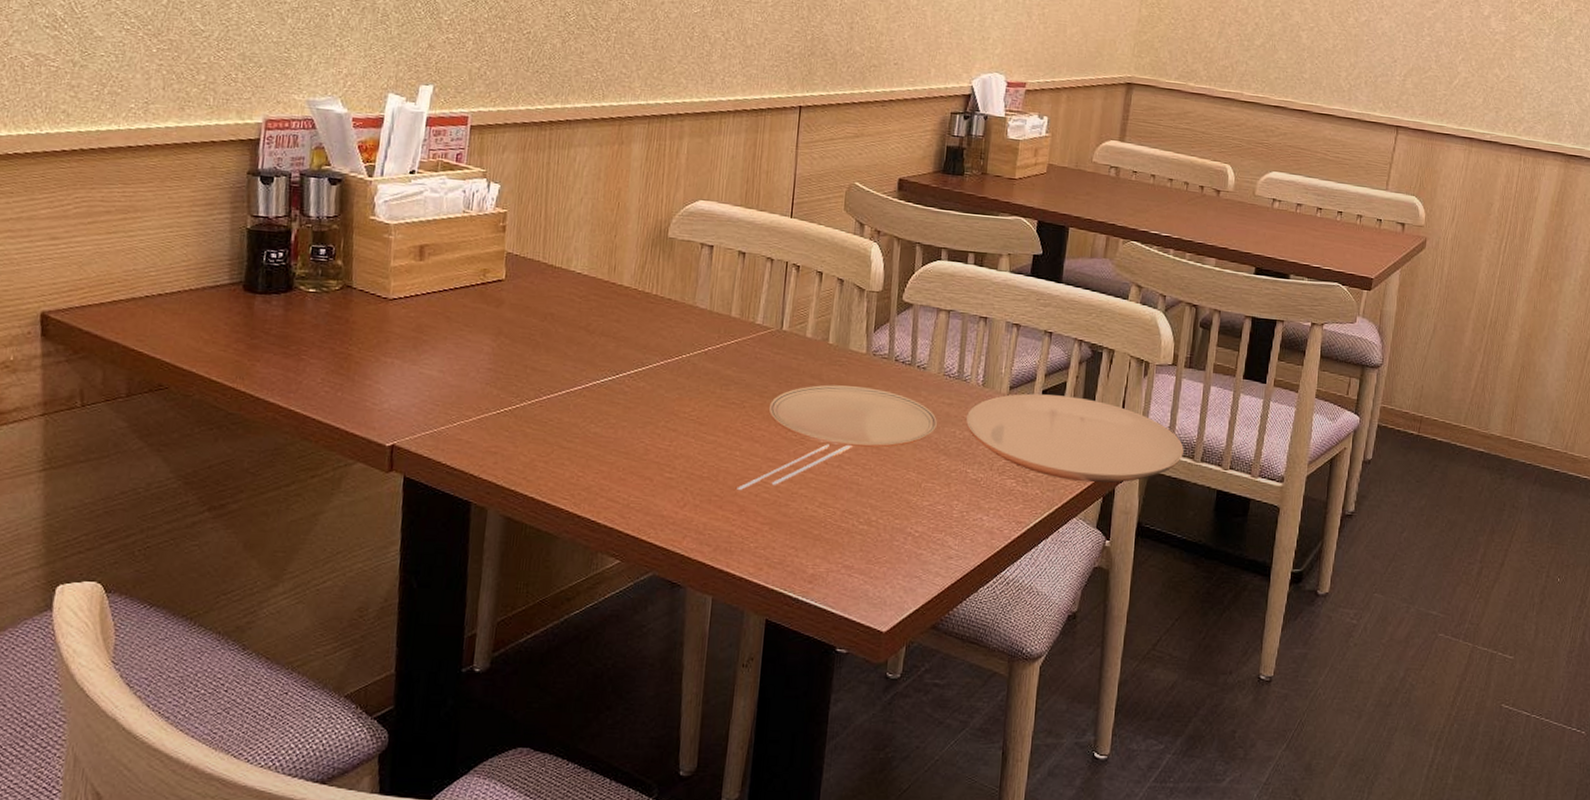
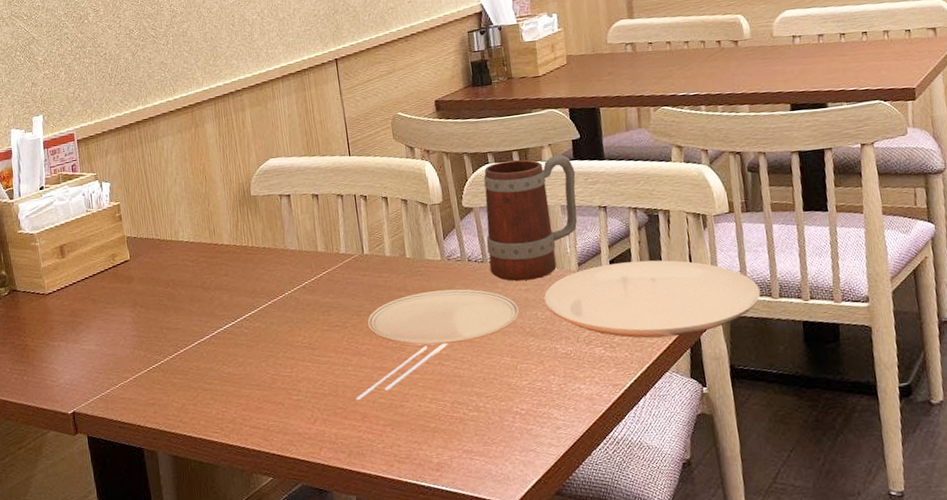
beer mug: none [916,261,1029,395] -> present [483,154,578,282]

